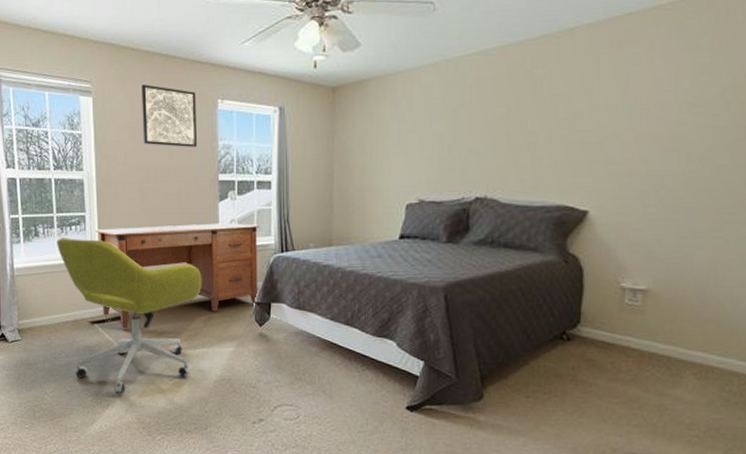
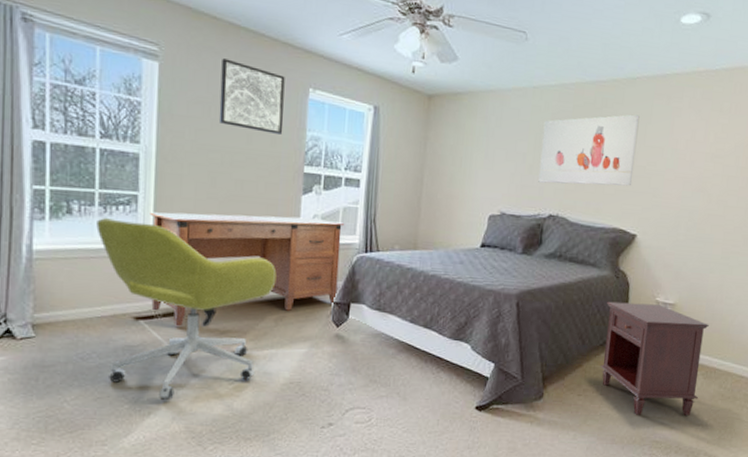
wall art: none [460,71,582,163] -> present [538,114,640,186]
nightstand: none [551,290,699,424] -> present [600,301,709,416]

